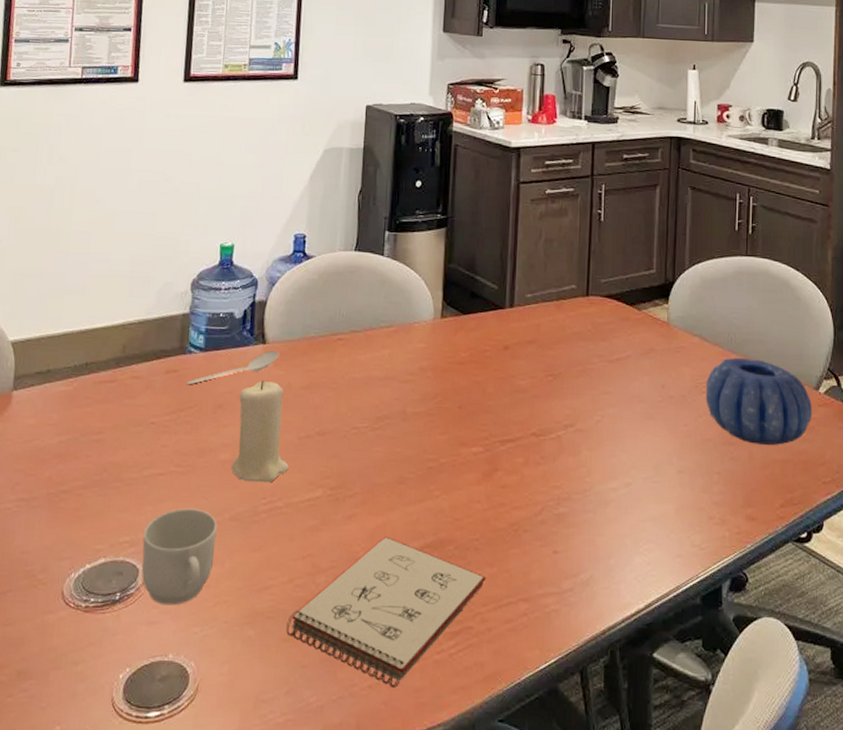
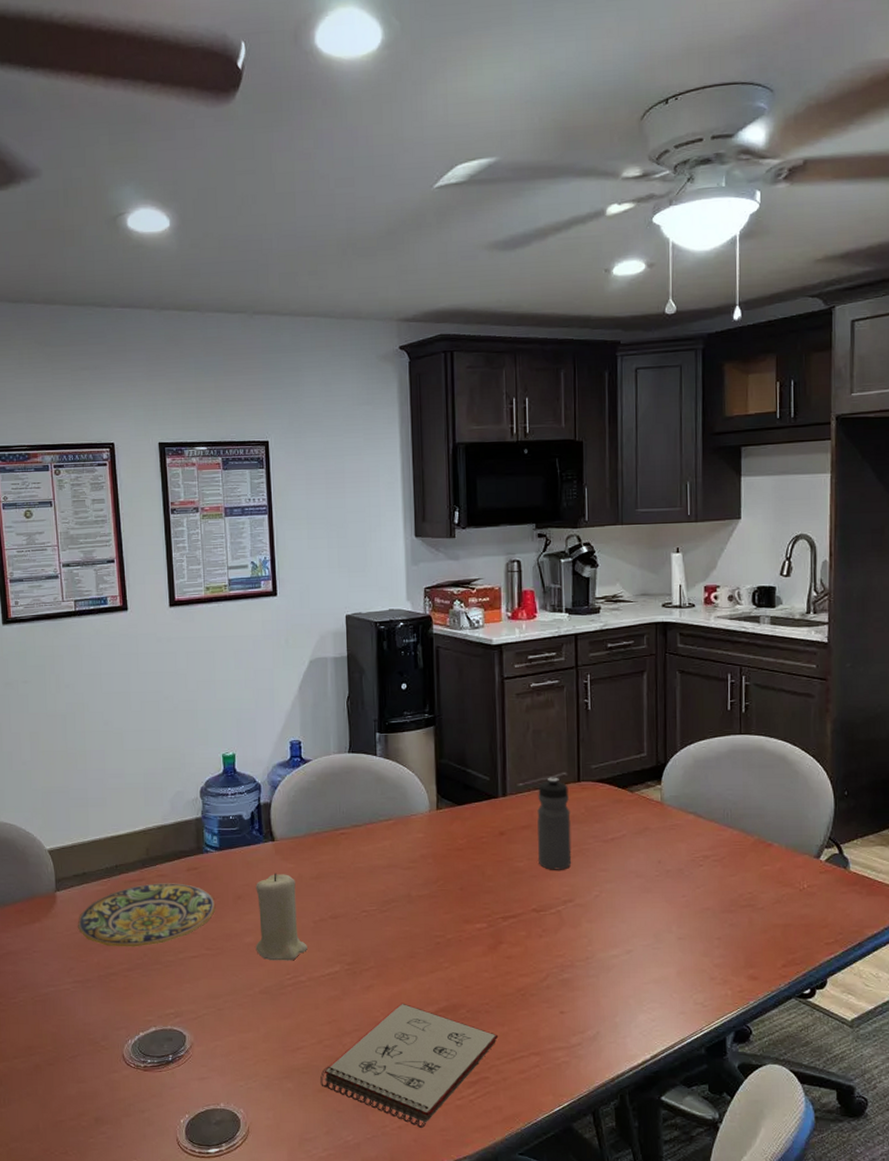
plate: none [31,385,193,461] -> present [77,883,216,947]
mug: present [141,508,217,606] -> none [185,985,250,1064]
spoon: present [187,350,280,385] -> none [208,846,288,880]
water bottle: none [542,289,577,391] -> present [537,777,572,870]
decorative bowl: present [705,357,813,445] -> none [702,831,814,911]

